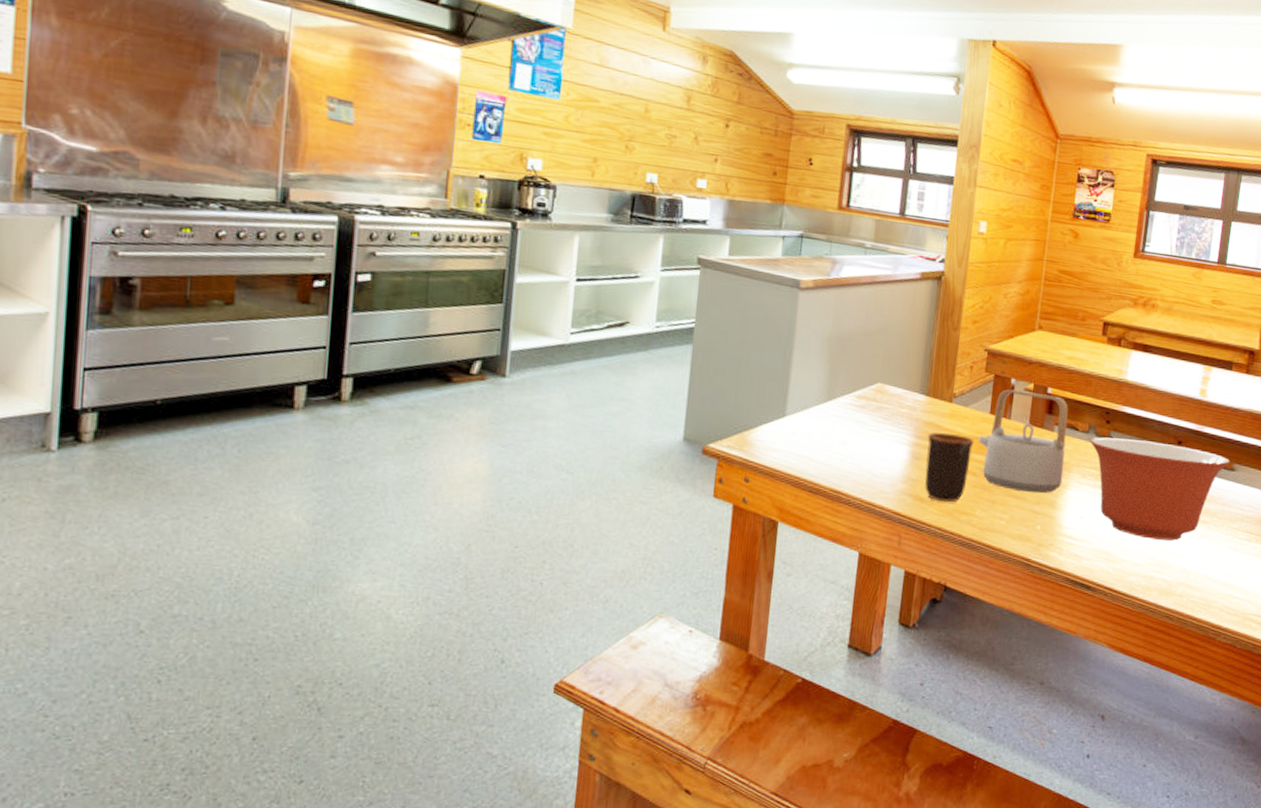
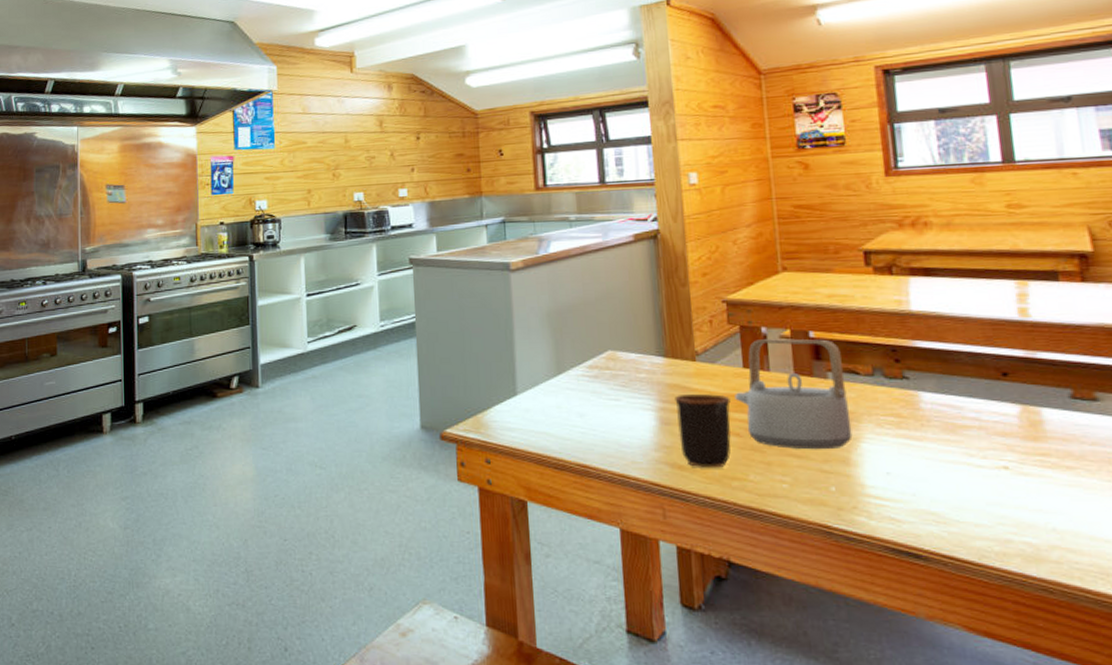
mixing bowl: present [1090,437,1230,541] -> none [878,377,1088,493]

